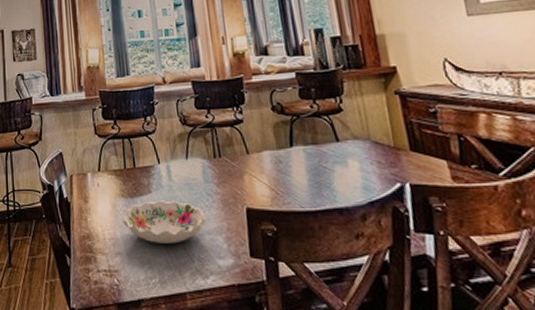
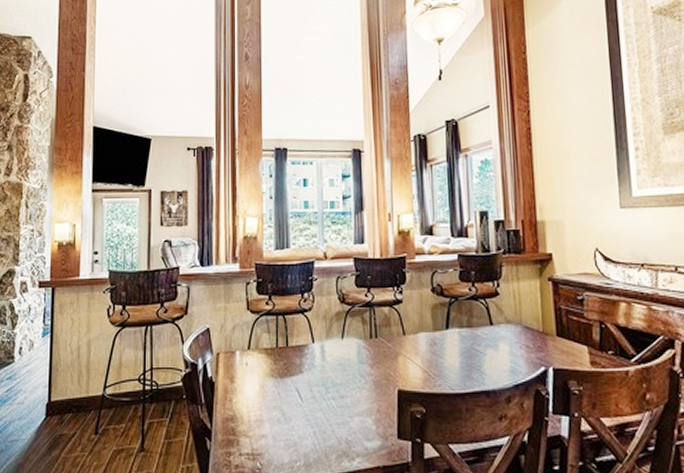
decorative bowl: present [122,199,207,244] -> none [270,380,357,426]

